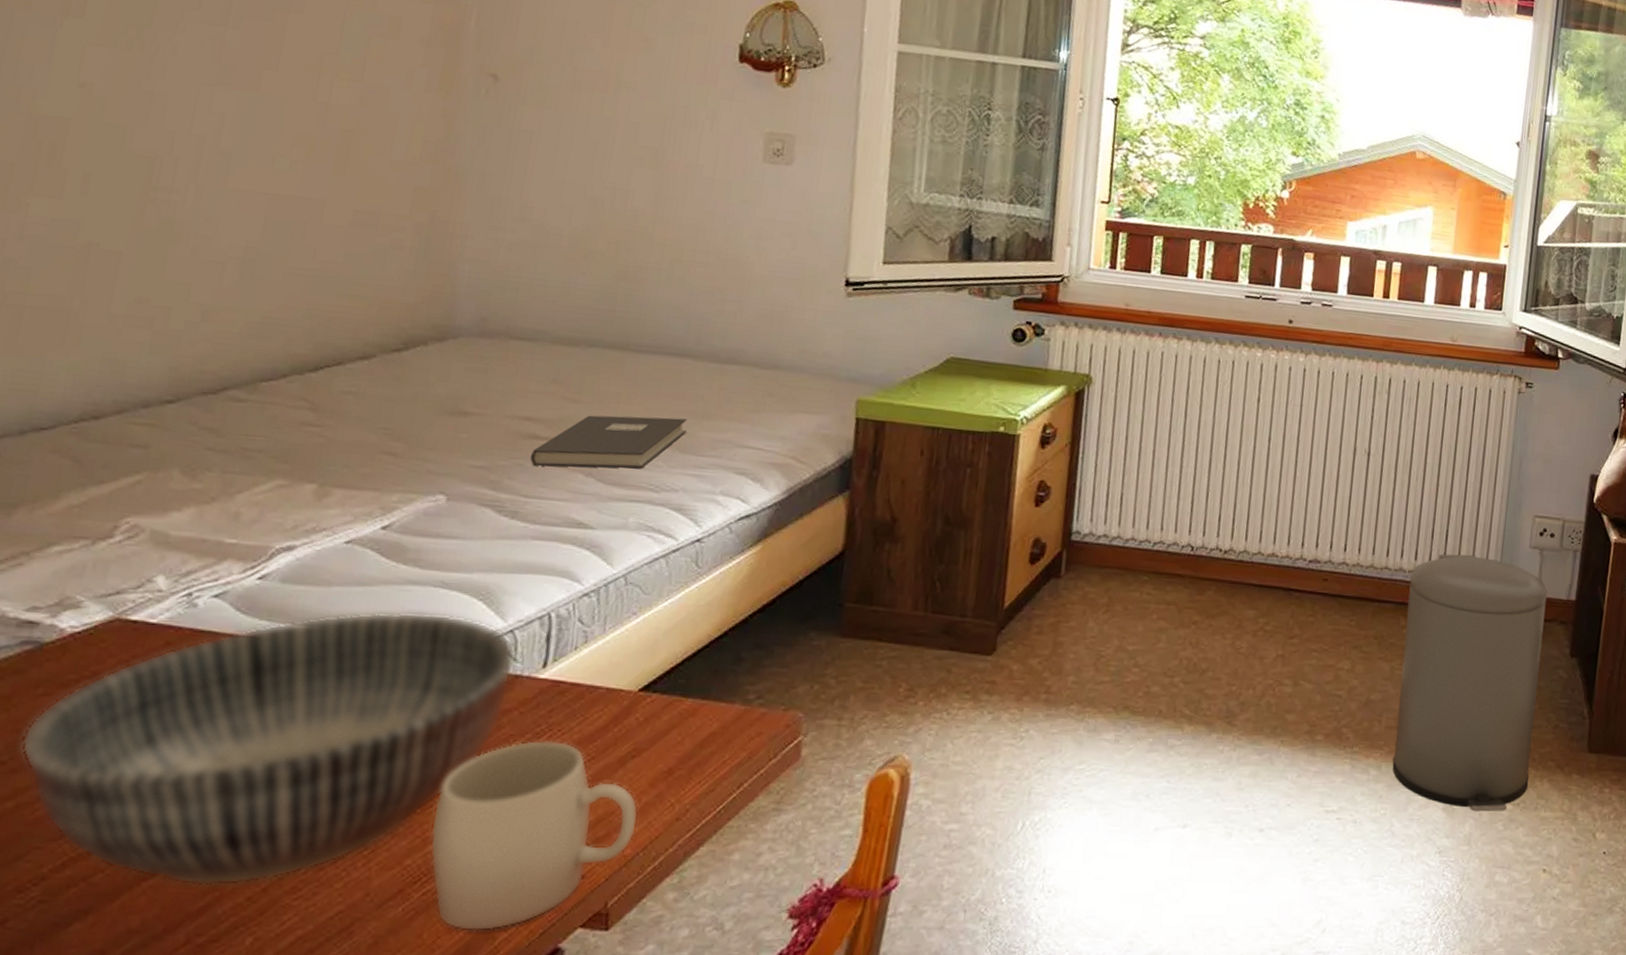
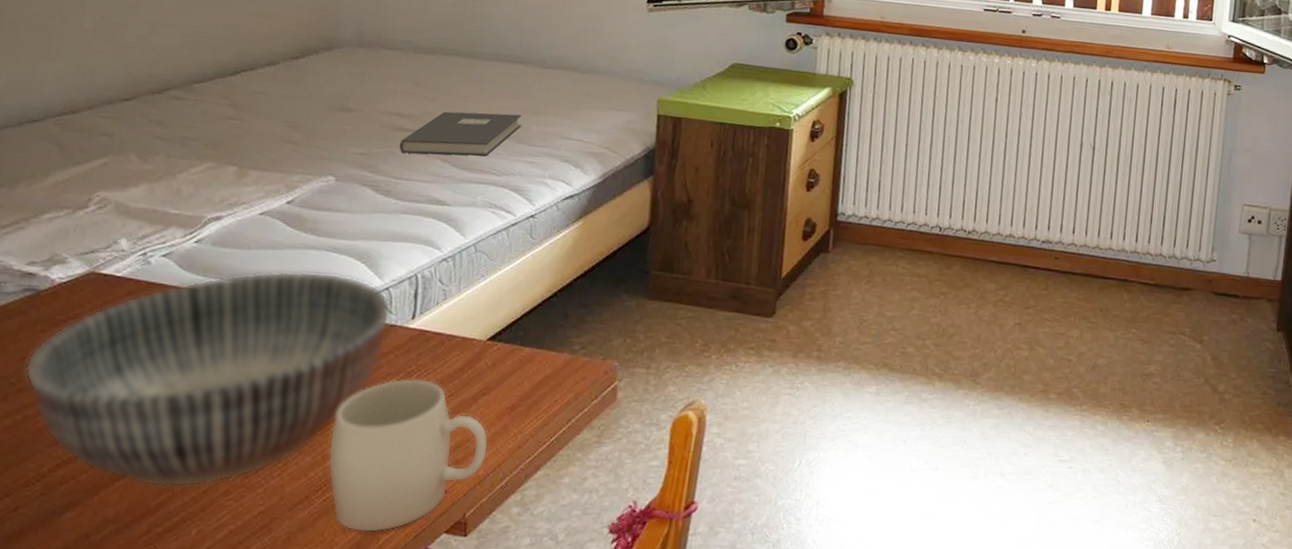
pedal bin: present [1392,553,1548,812] -> none [1117,237,1256,467]

